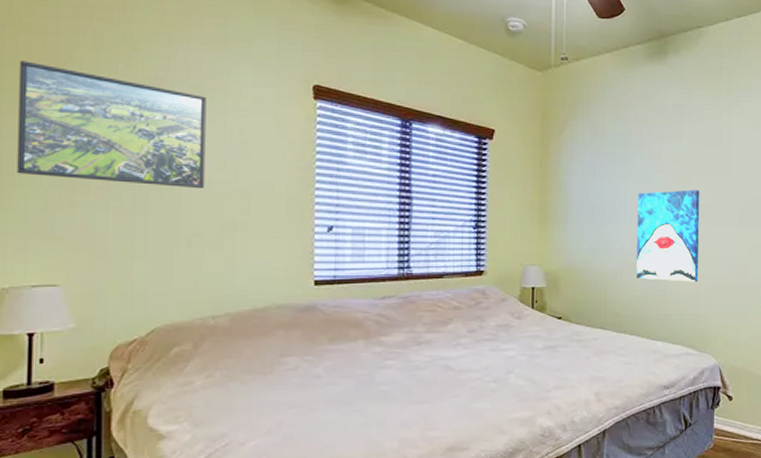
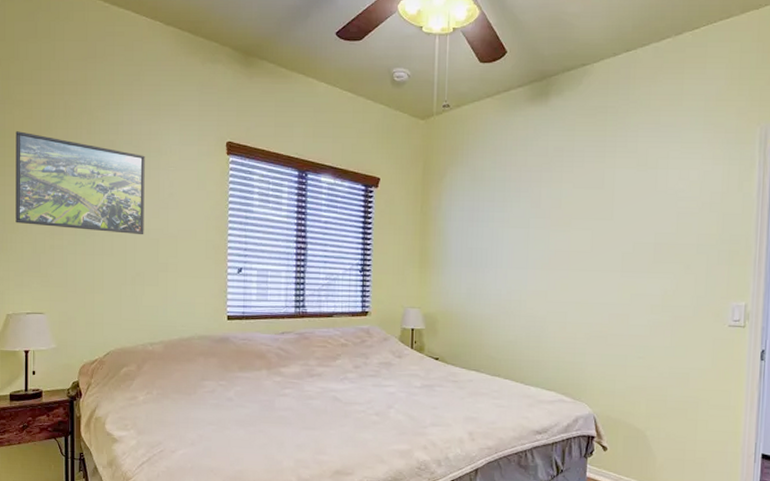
wall art: present [636,190,700,282] -> none [512,235,580,330]

